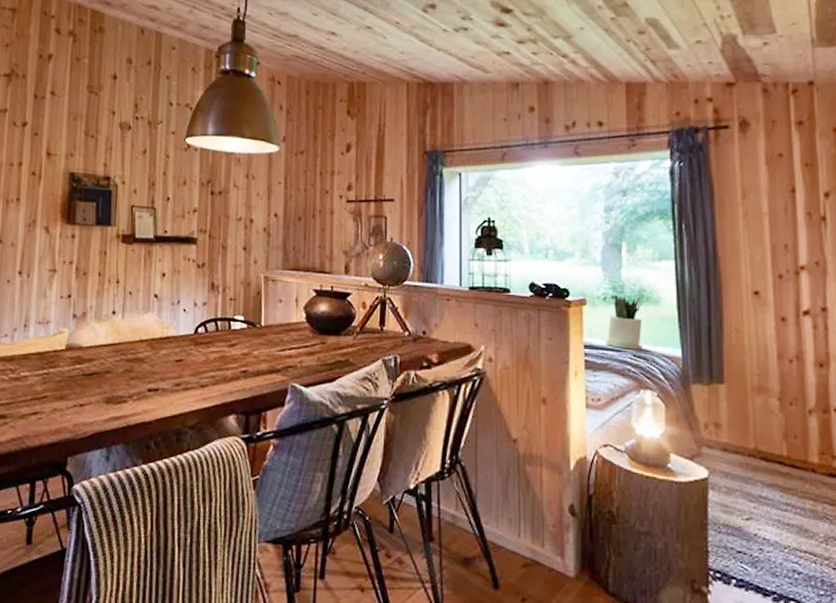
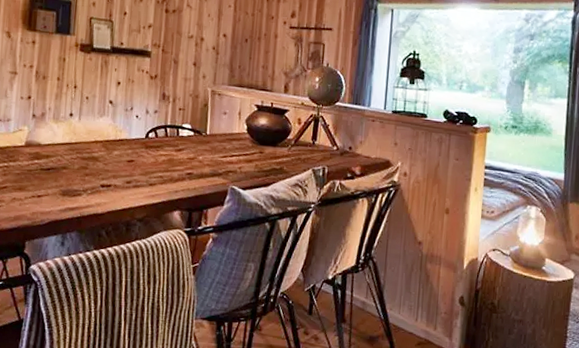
planter: present [604,295,643,350] -> none [502,125,538,172]

